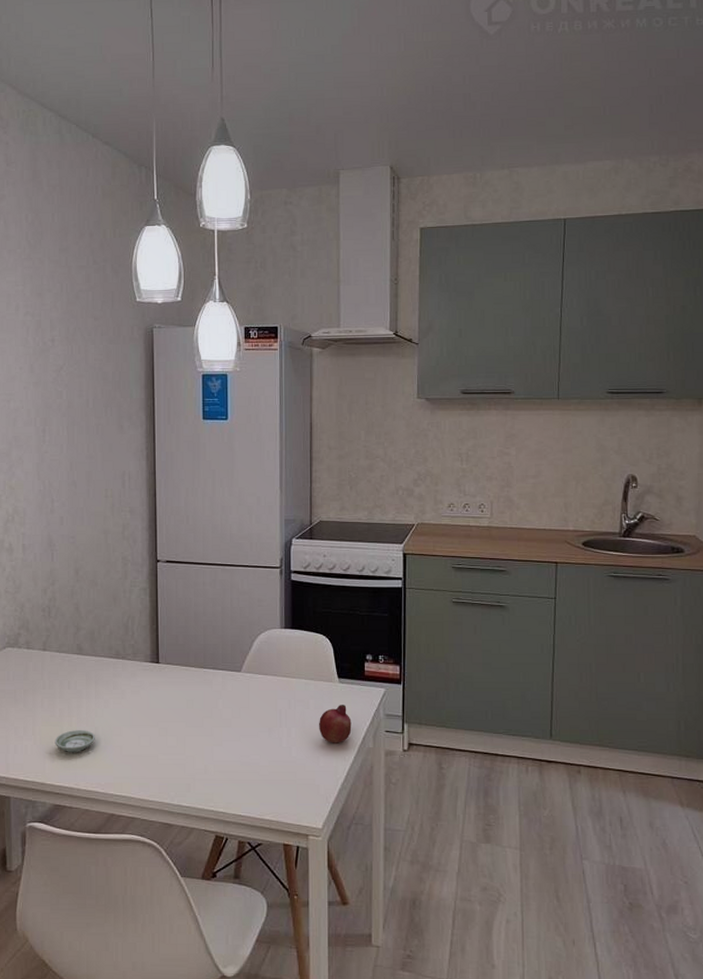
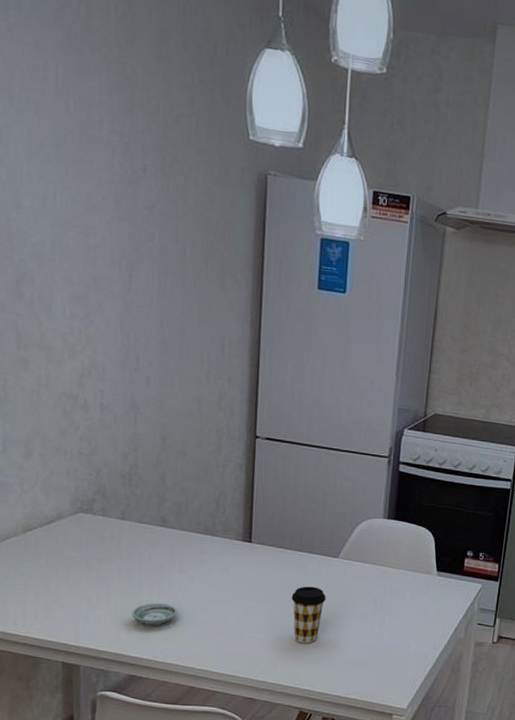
coffee cup: none [199,703,232,763] -> present [291,586,326,644]
fruit: present [319,705,352,744] -> none [413,596,446,633]

